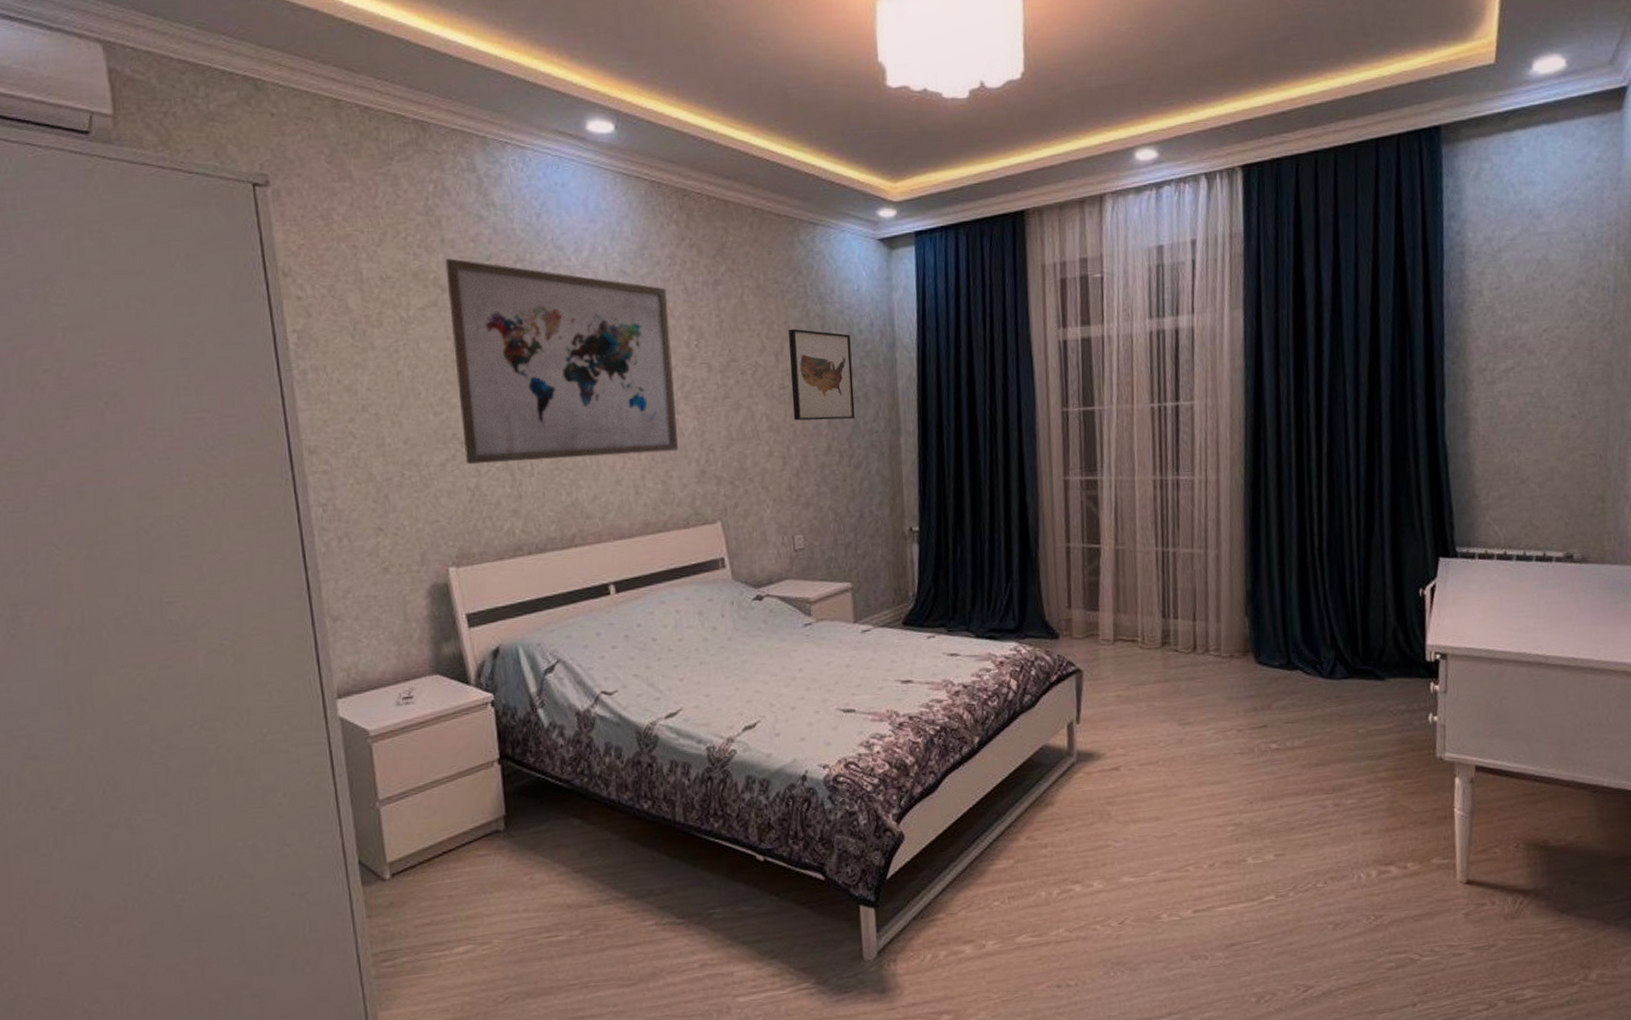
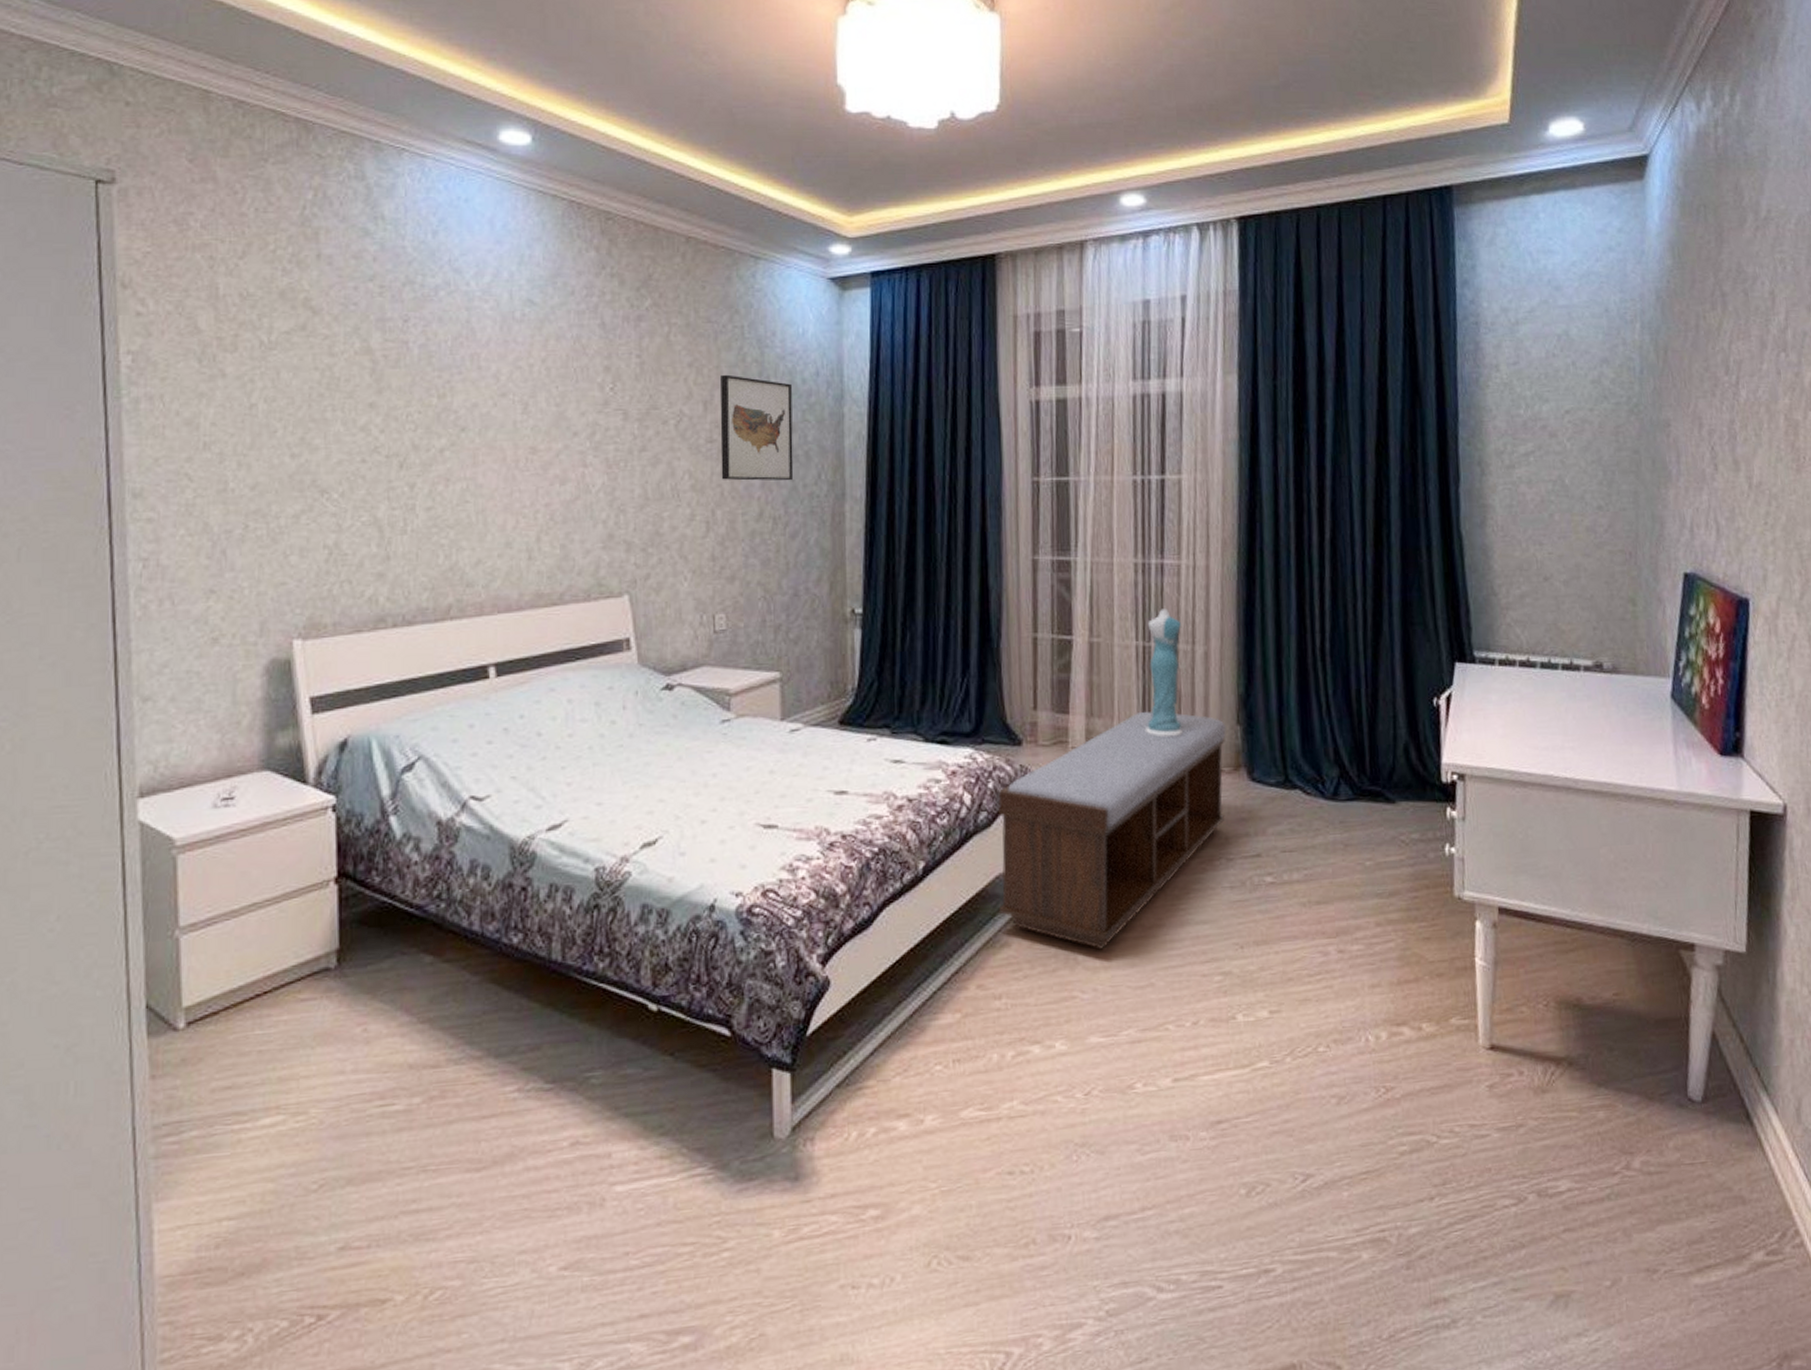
wall art: present [445,258,679,464] -> none [319,276,584,517]
bench: none [1039,607,1237,806] -> present [998,711,1227,950]
dress: none [1164,518,1198,629] -> present [1144,608,1183,738]

